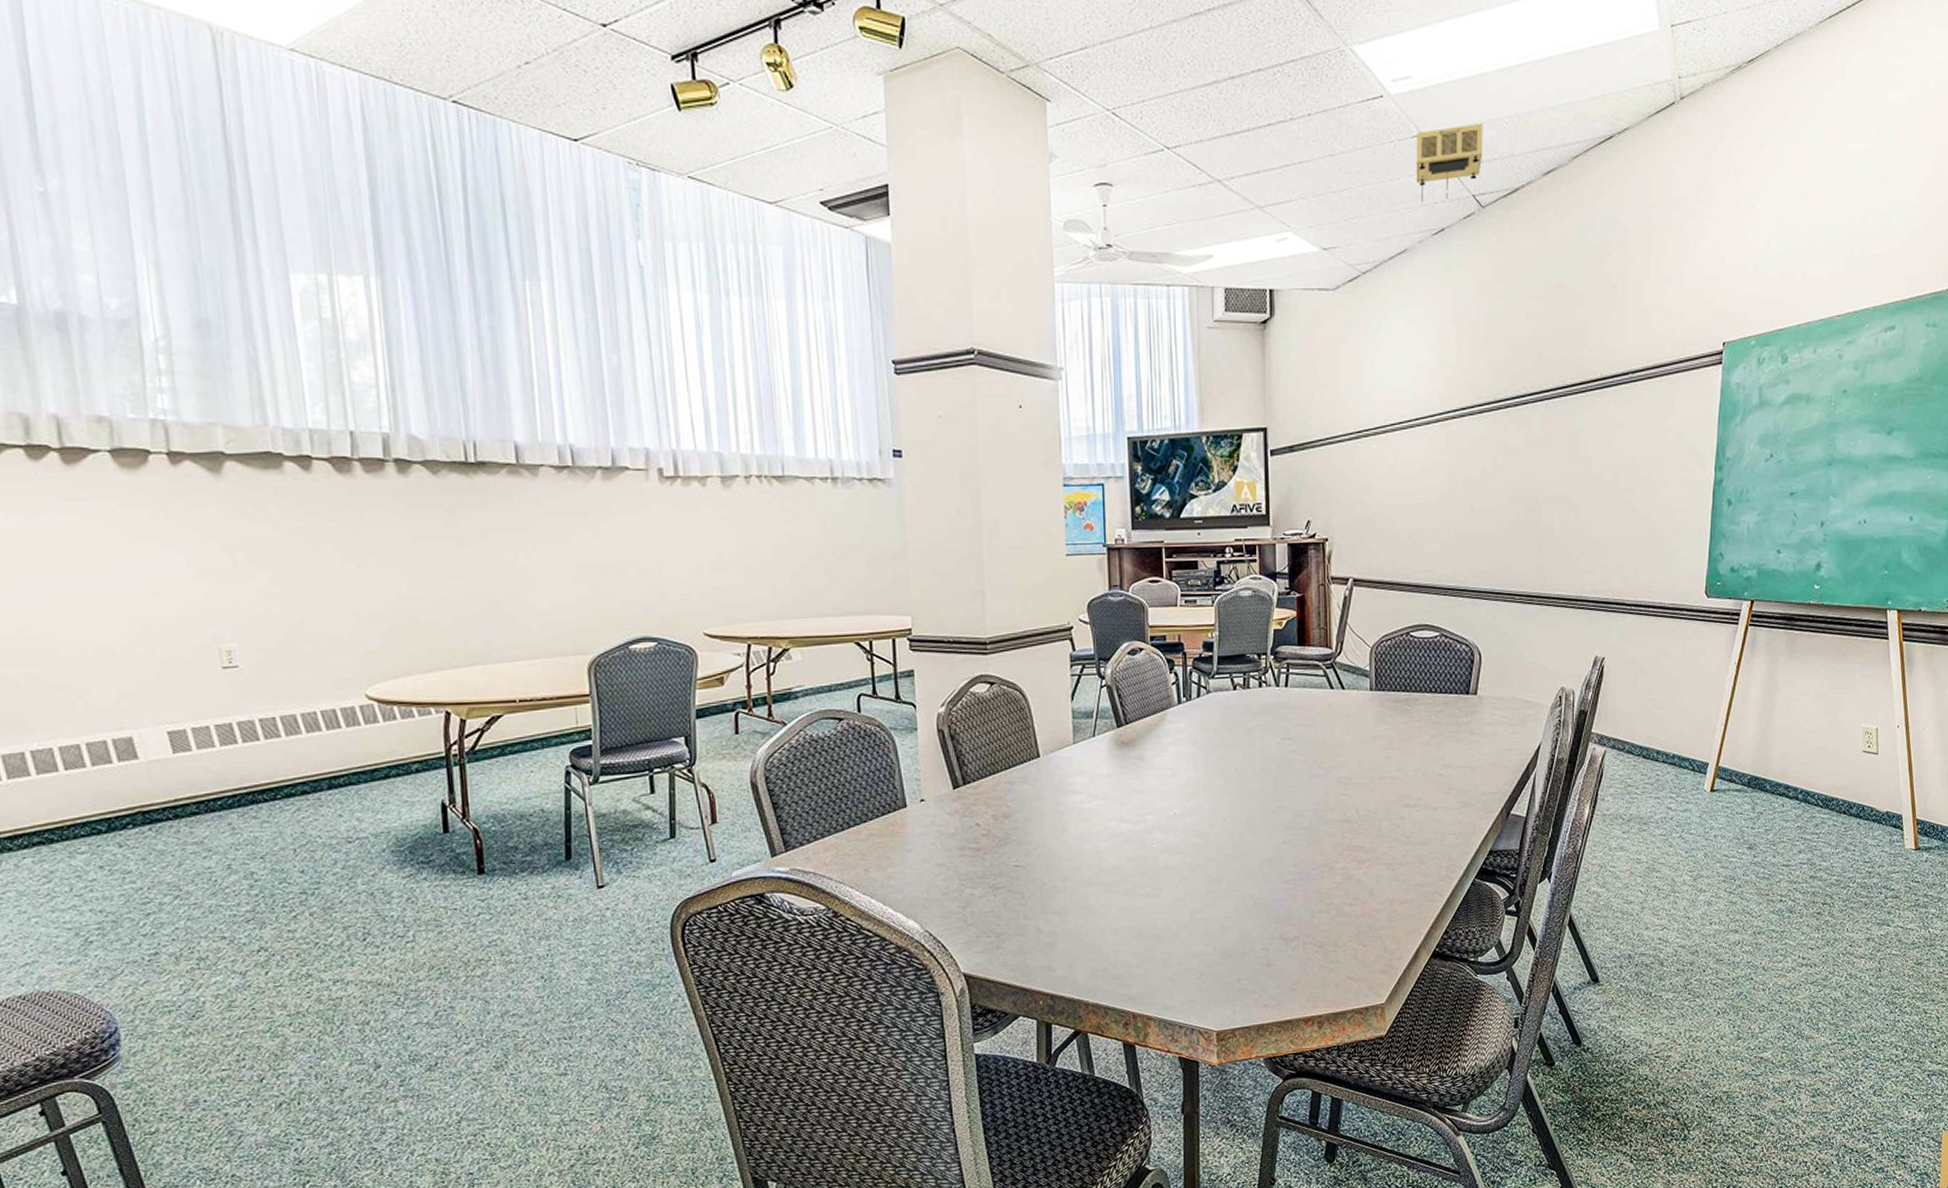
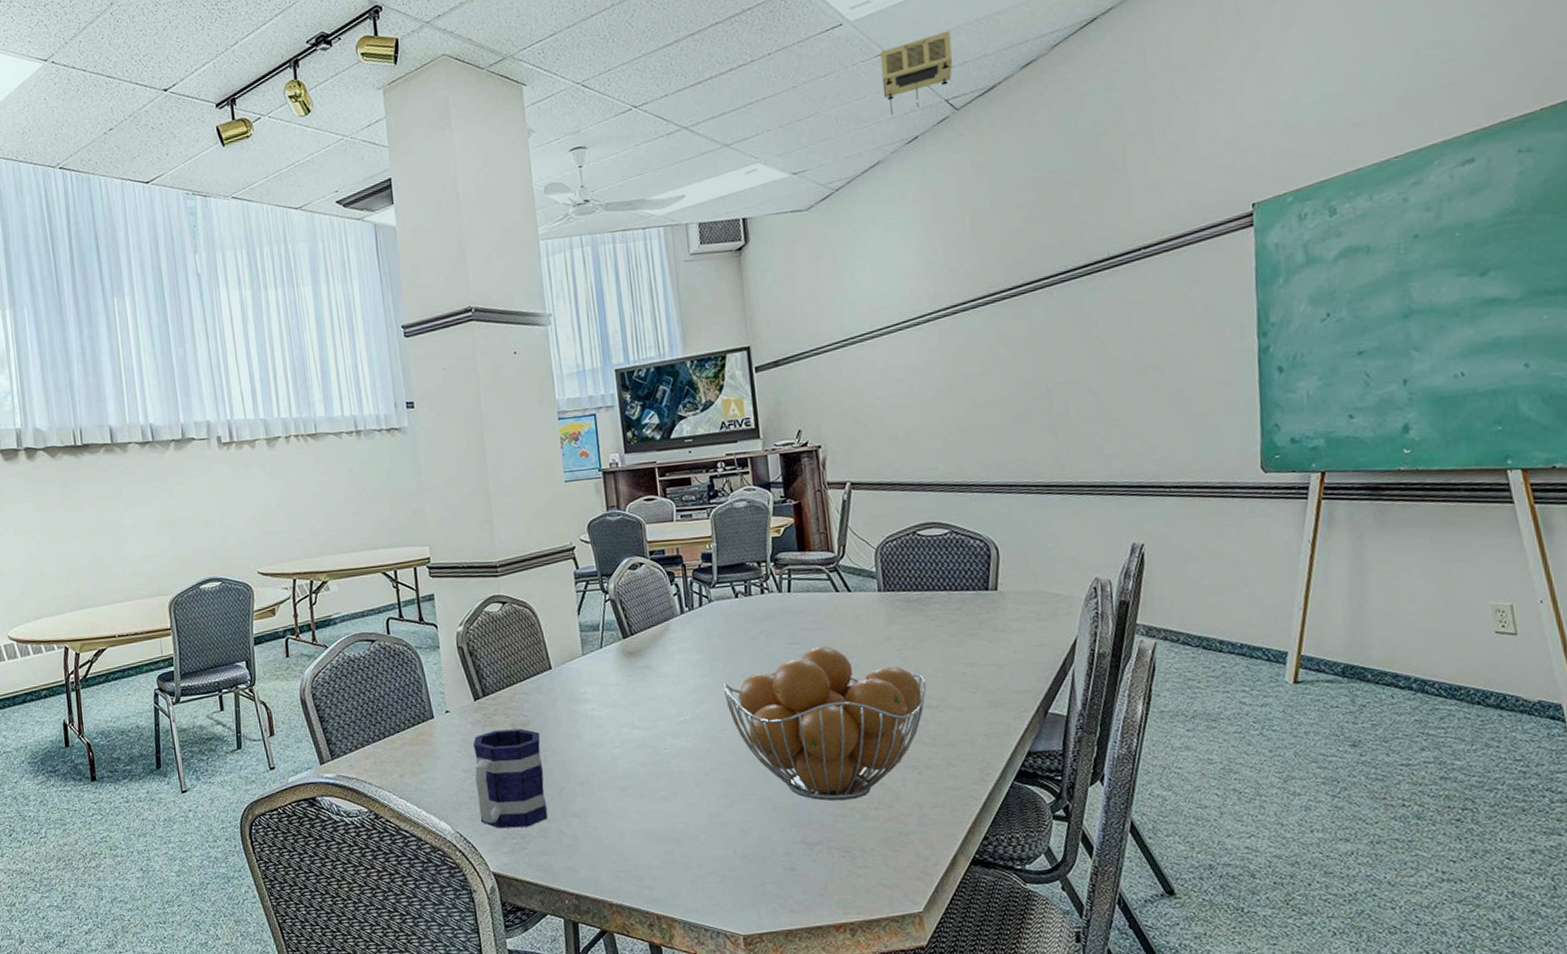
mug: none [948,820,1027,927] -> present [472,728,548,829]
fruit basket: none [1213,743,1407,897] -> present [721,646,927,801]

